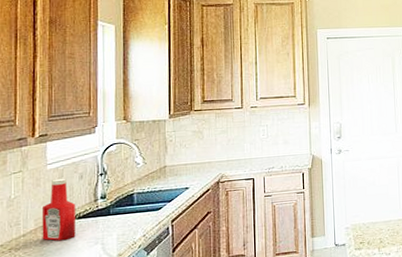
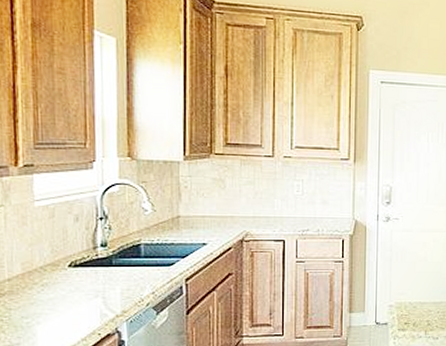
ketchup bottle: present [41,178,76,241] -> none [29,218,72,290]

